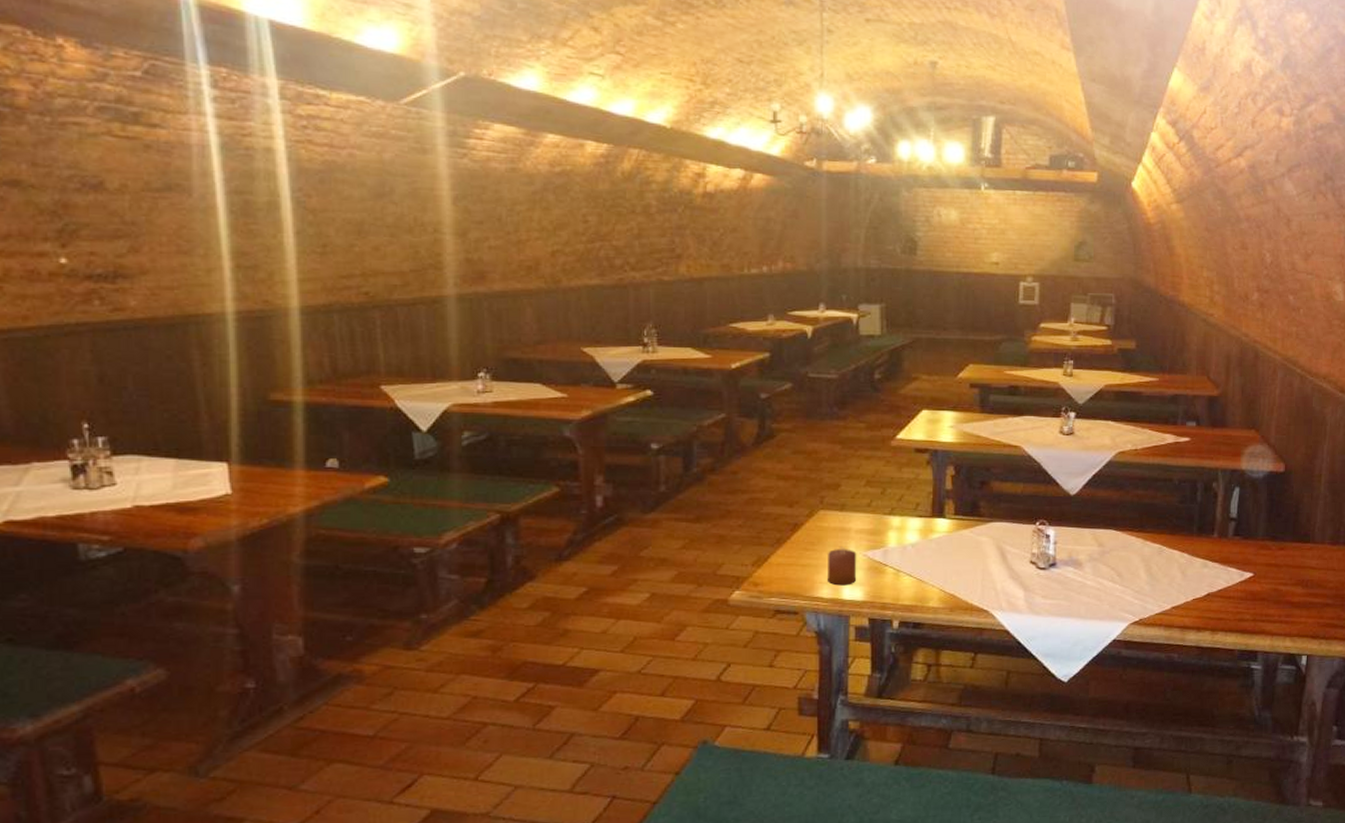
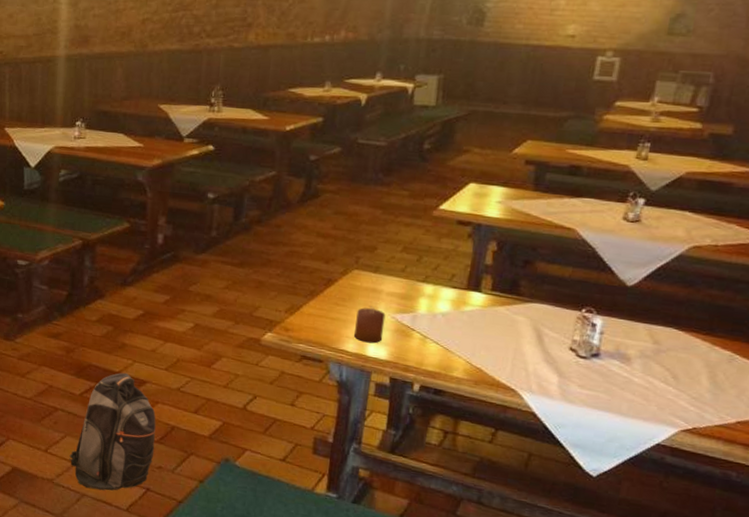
backpack: none [508,664,617,813] -> present [69,373,156,491]

